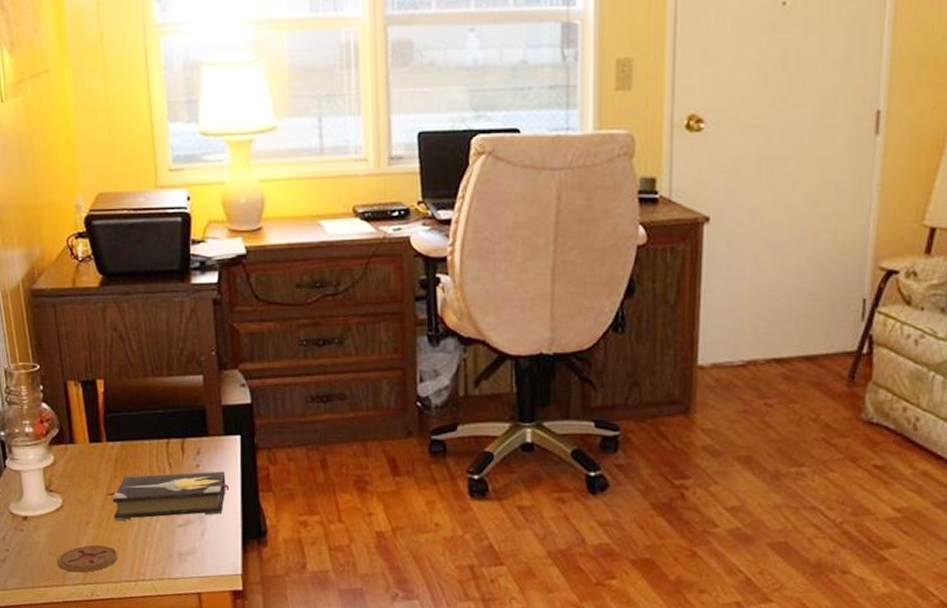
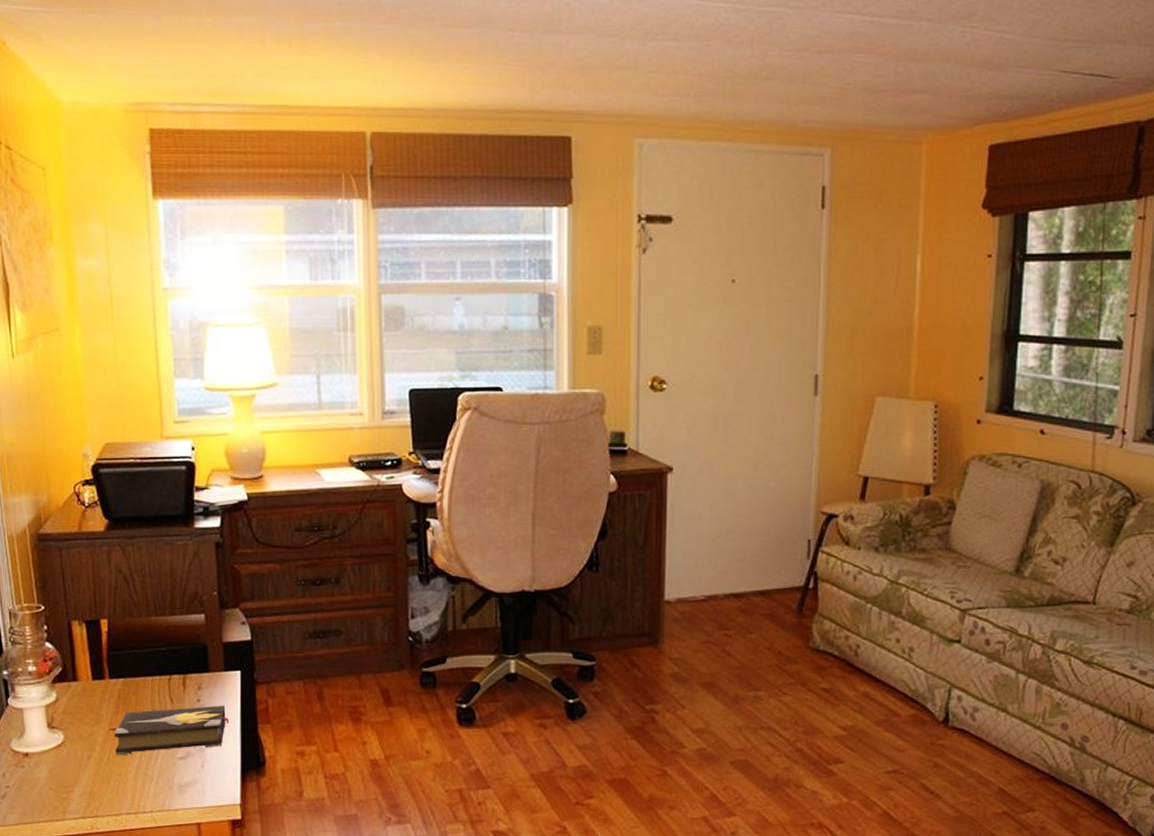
coaster: present [57,544,118,573] -> none [57,779,119,807]

